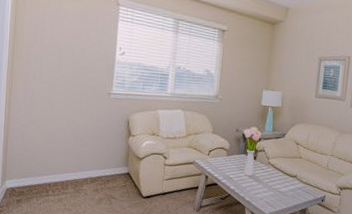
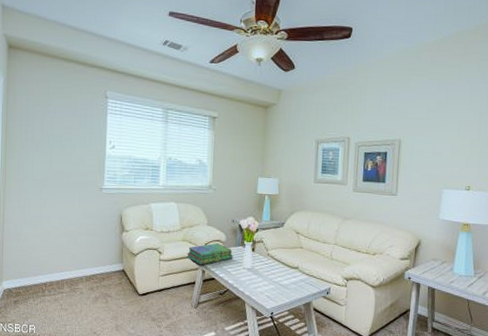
stack of books: none [191,151,236,171] -> present [186,243,233,265]

